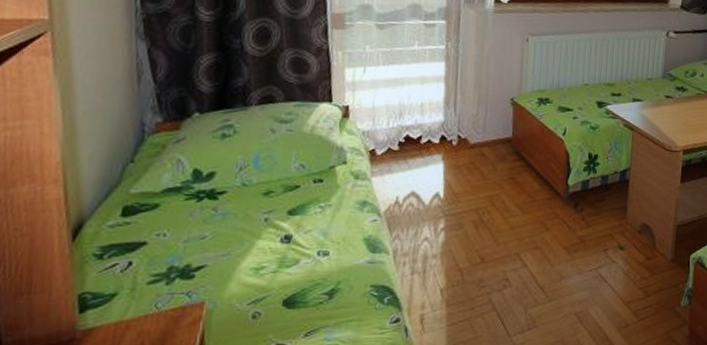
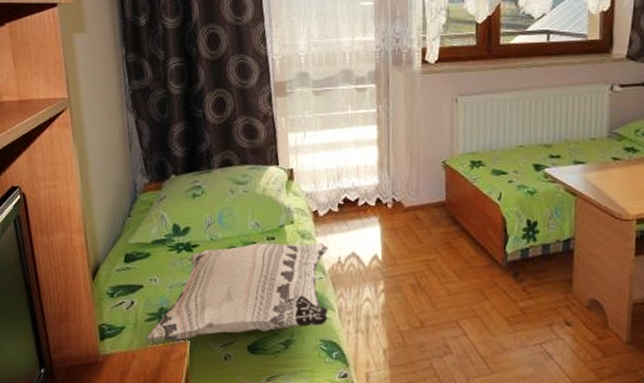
decorative pillow: none [146,183,385,306] -> present [145,243,328,341]

